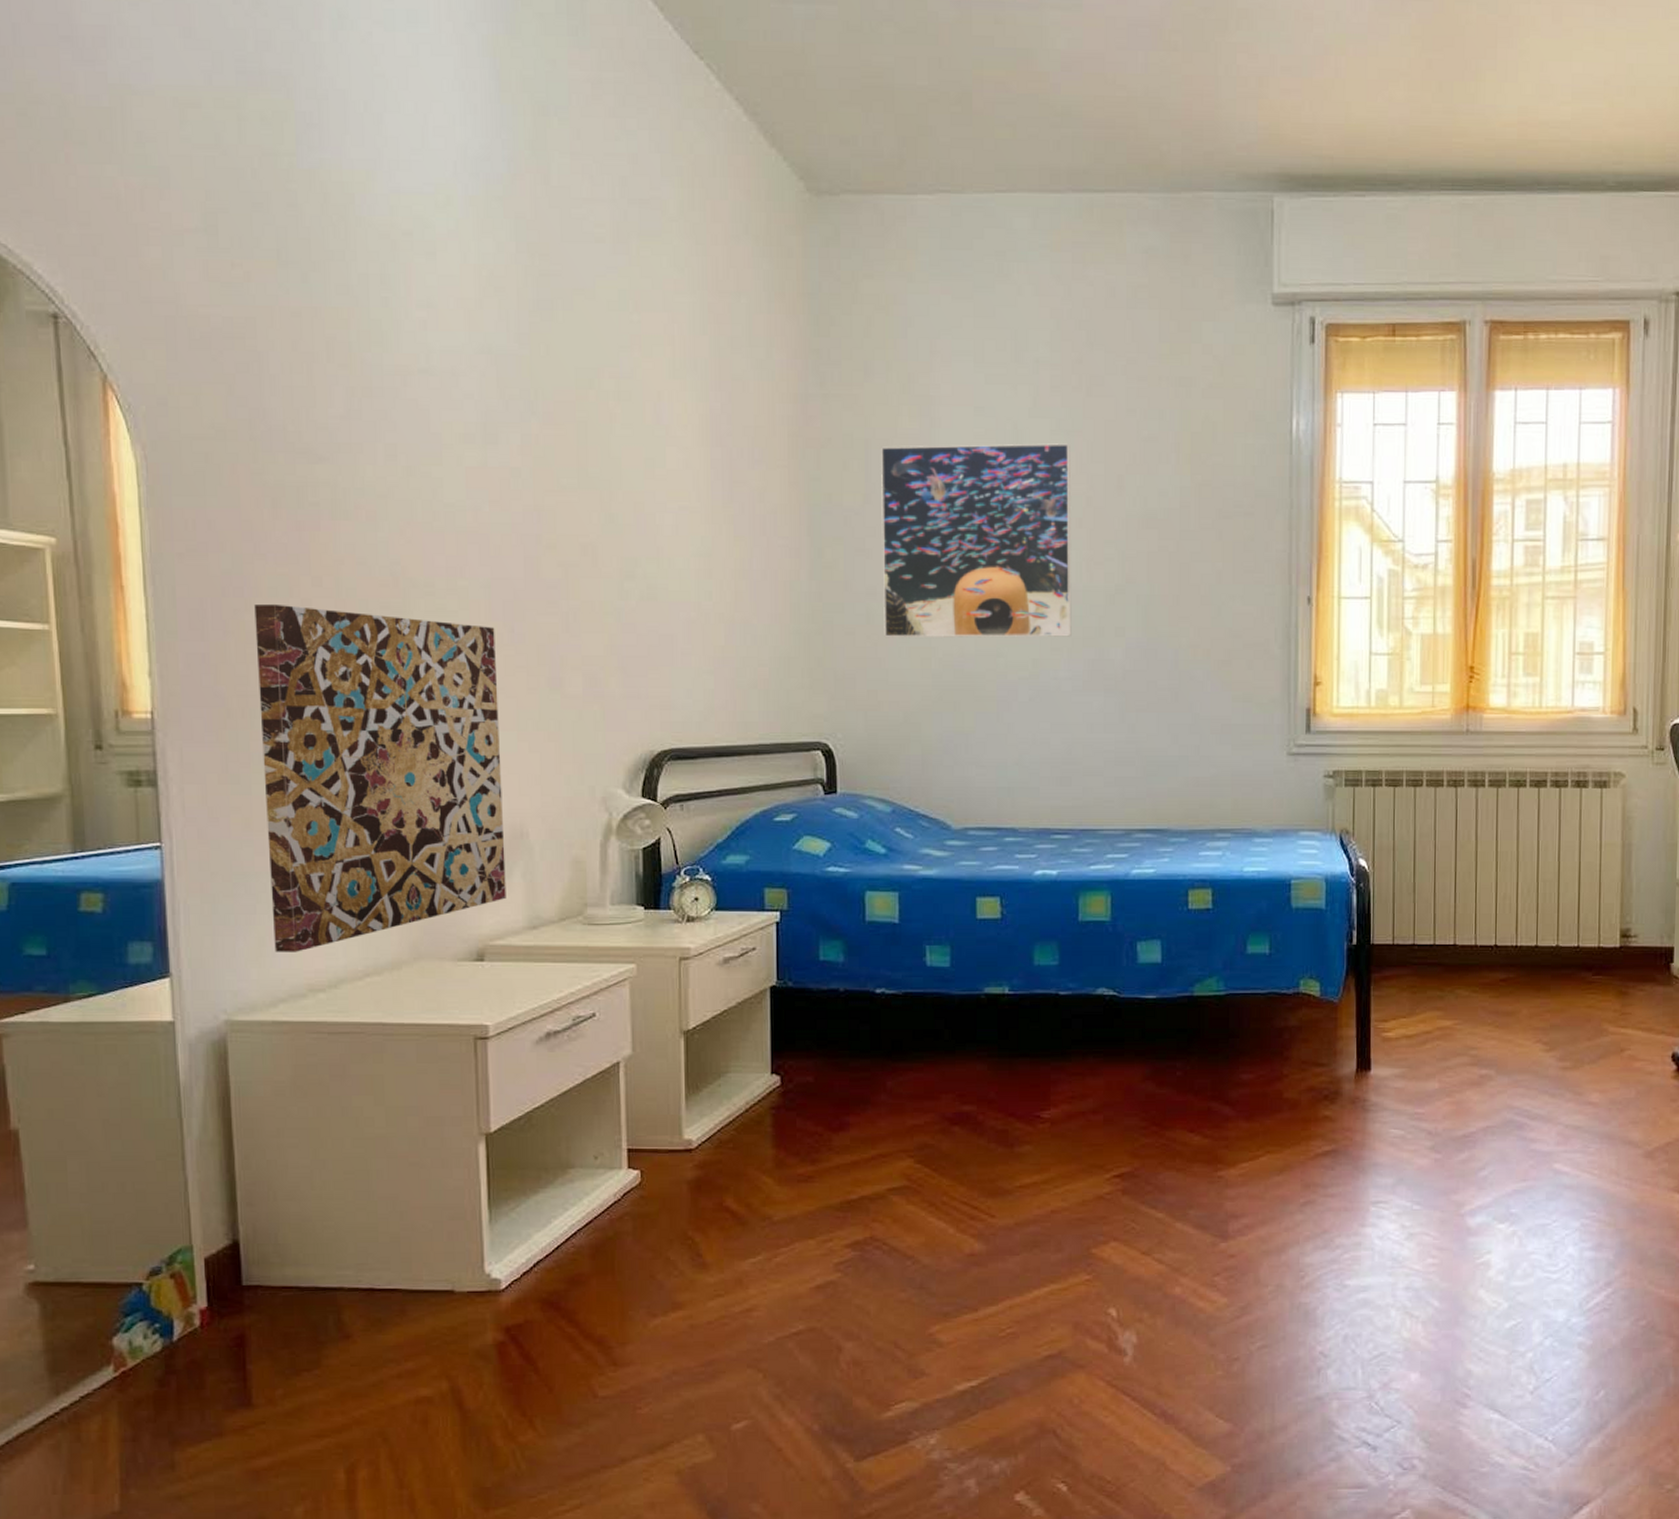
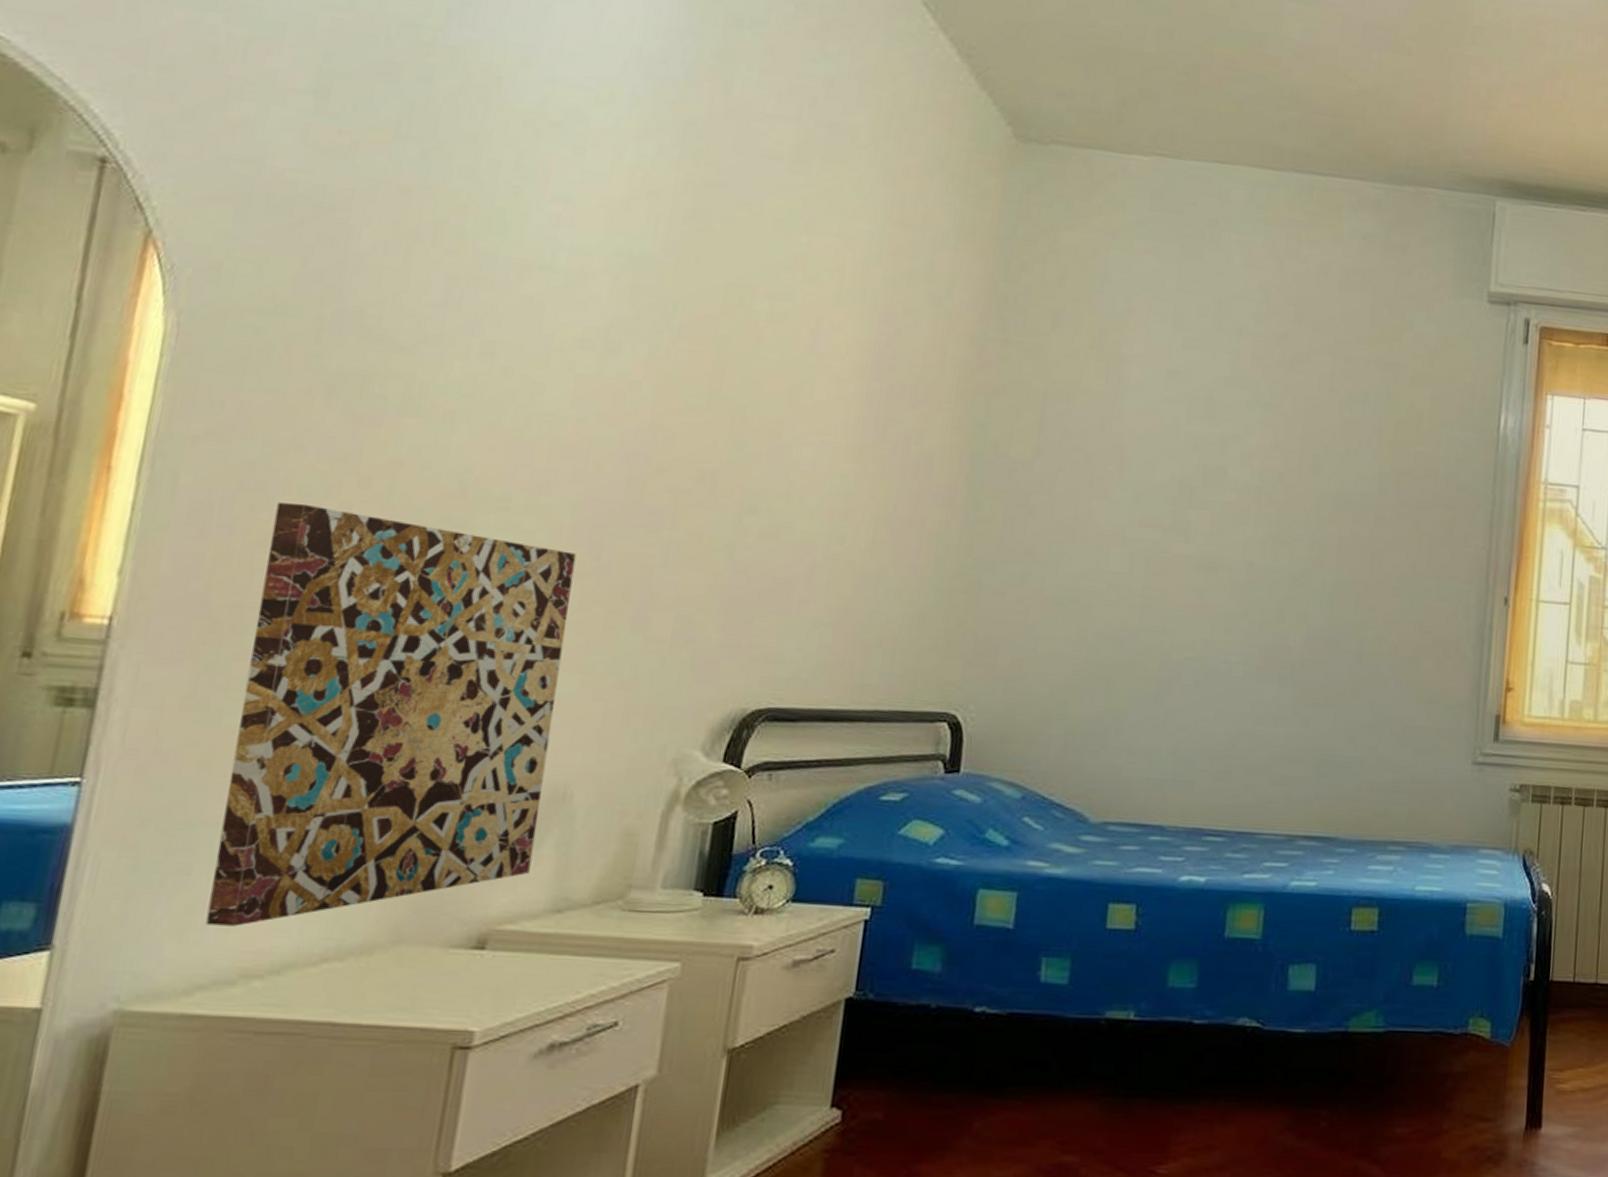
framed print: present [881,443,1072,638] -> none [1038,400,1267,619]

